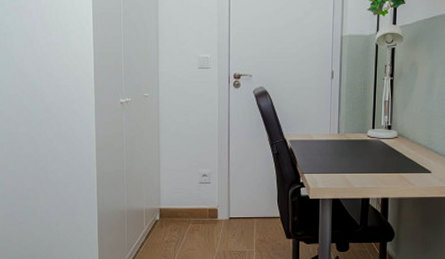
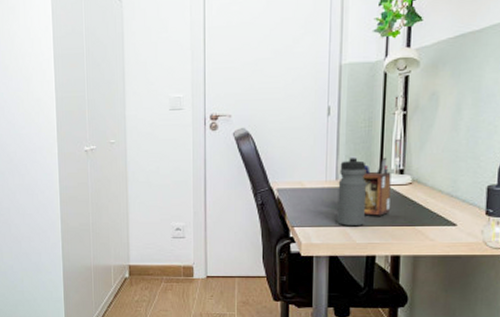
water bottle: none [339,114,362,173] -> present [337,156,367,226]
desk organizer: none [359,115,382,164] -> present [363,157,391,216]

